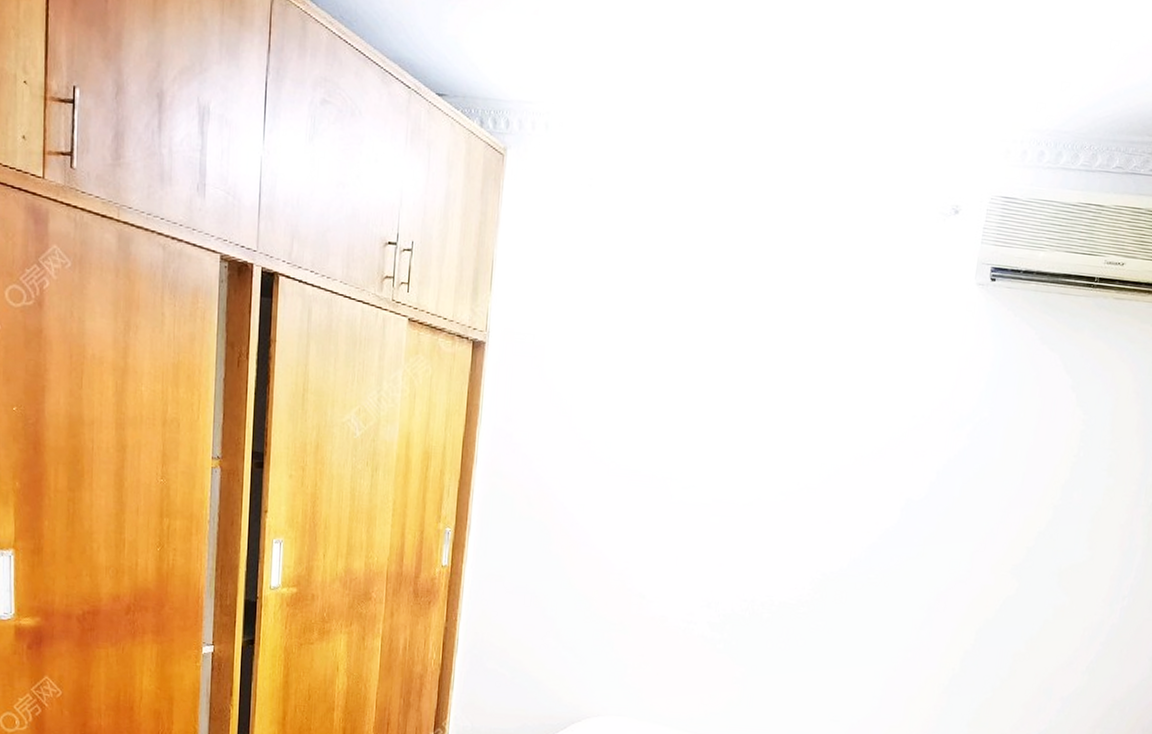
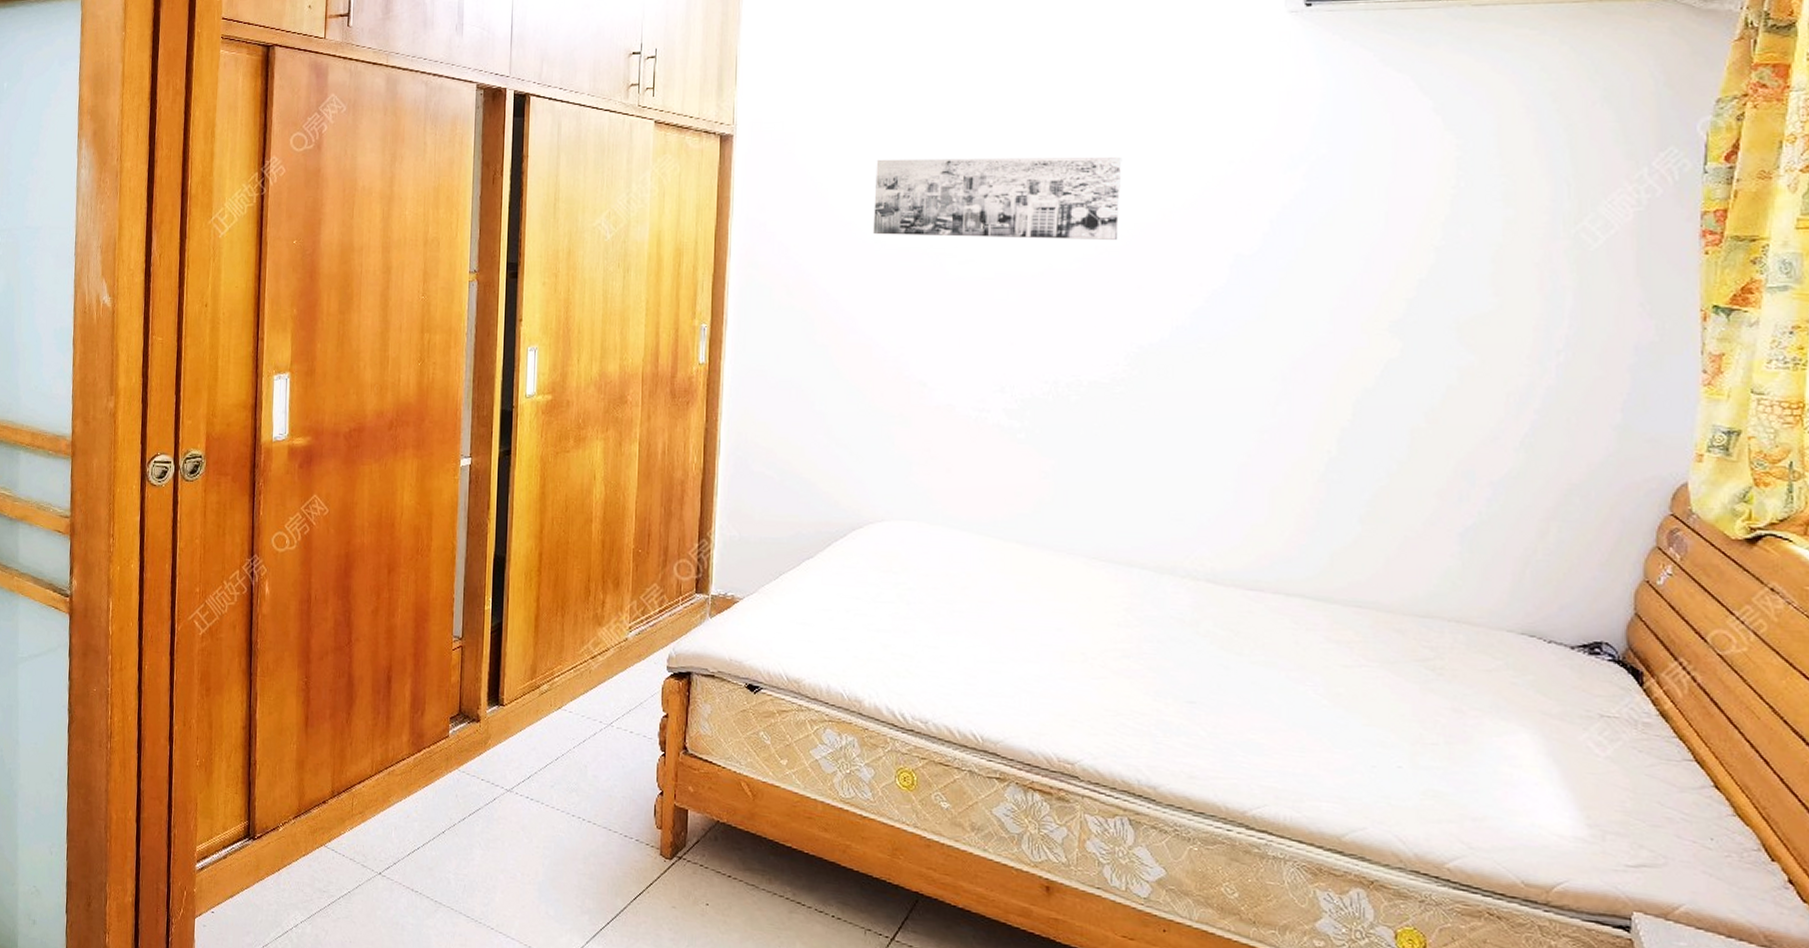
wall art: none [610,381,829,478] -> present [873,156,1122,240]

